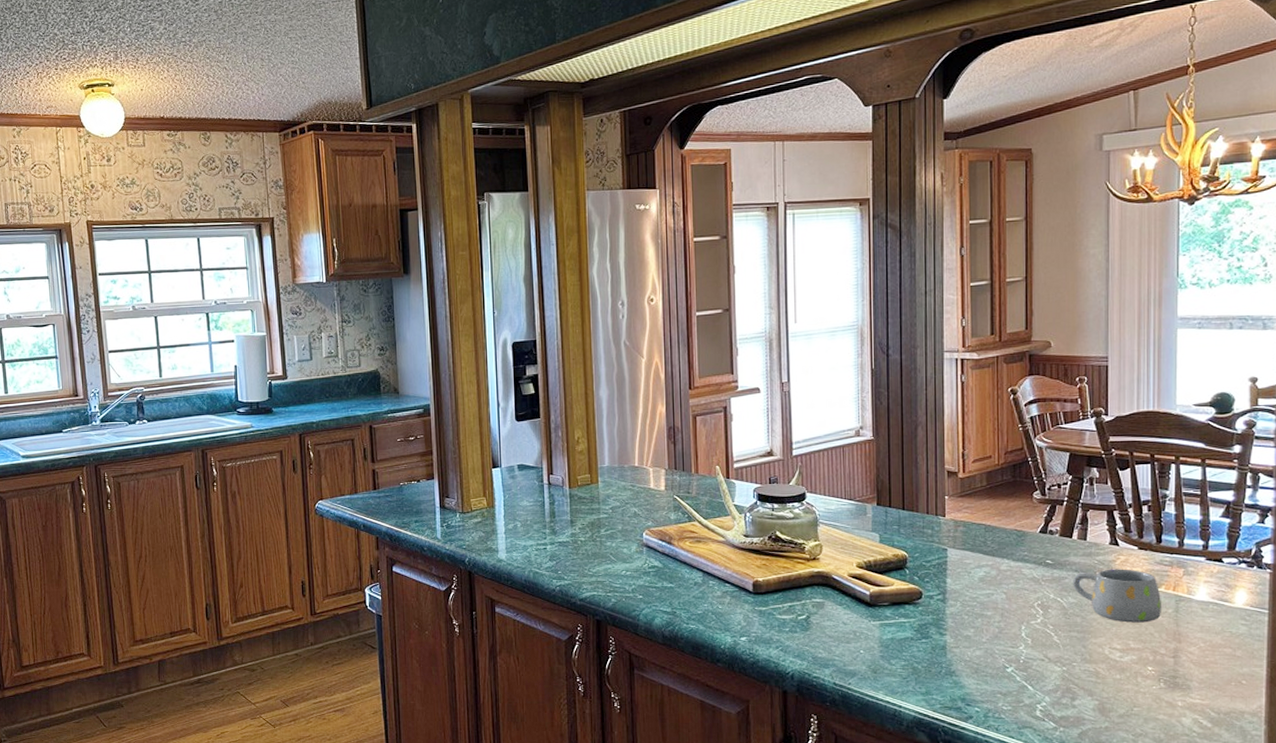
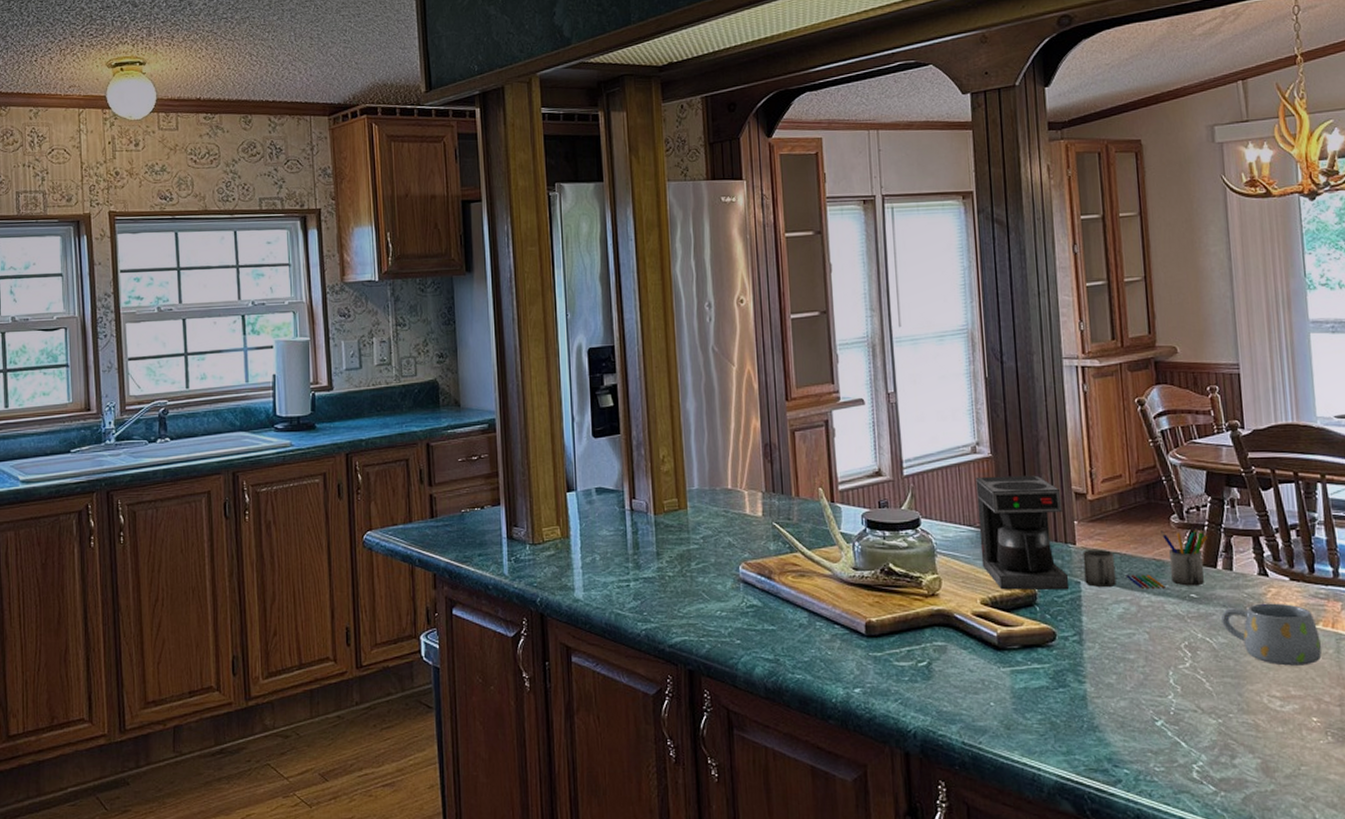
coffee maker: none [858,456,1067,556] -> present [975,475,1209,590]

